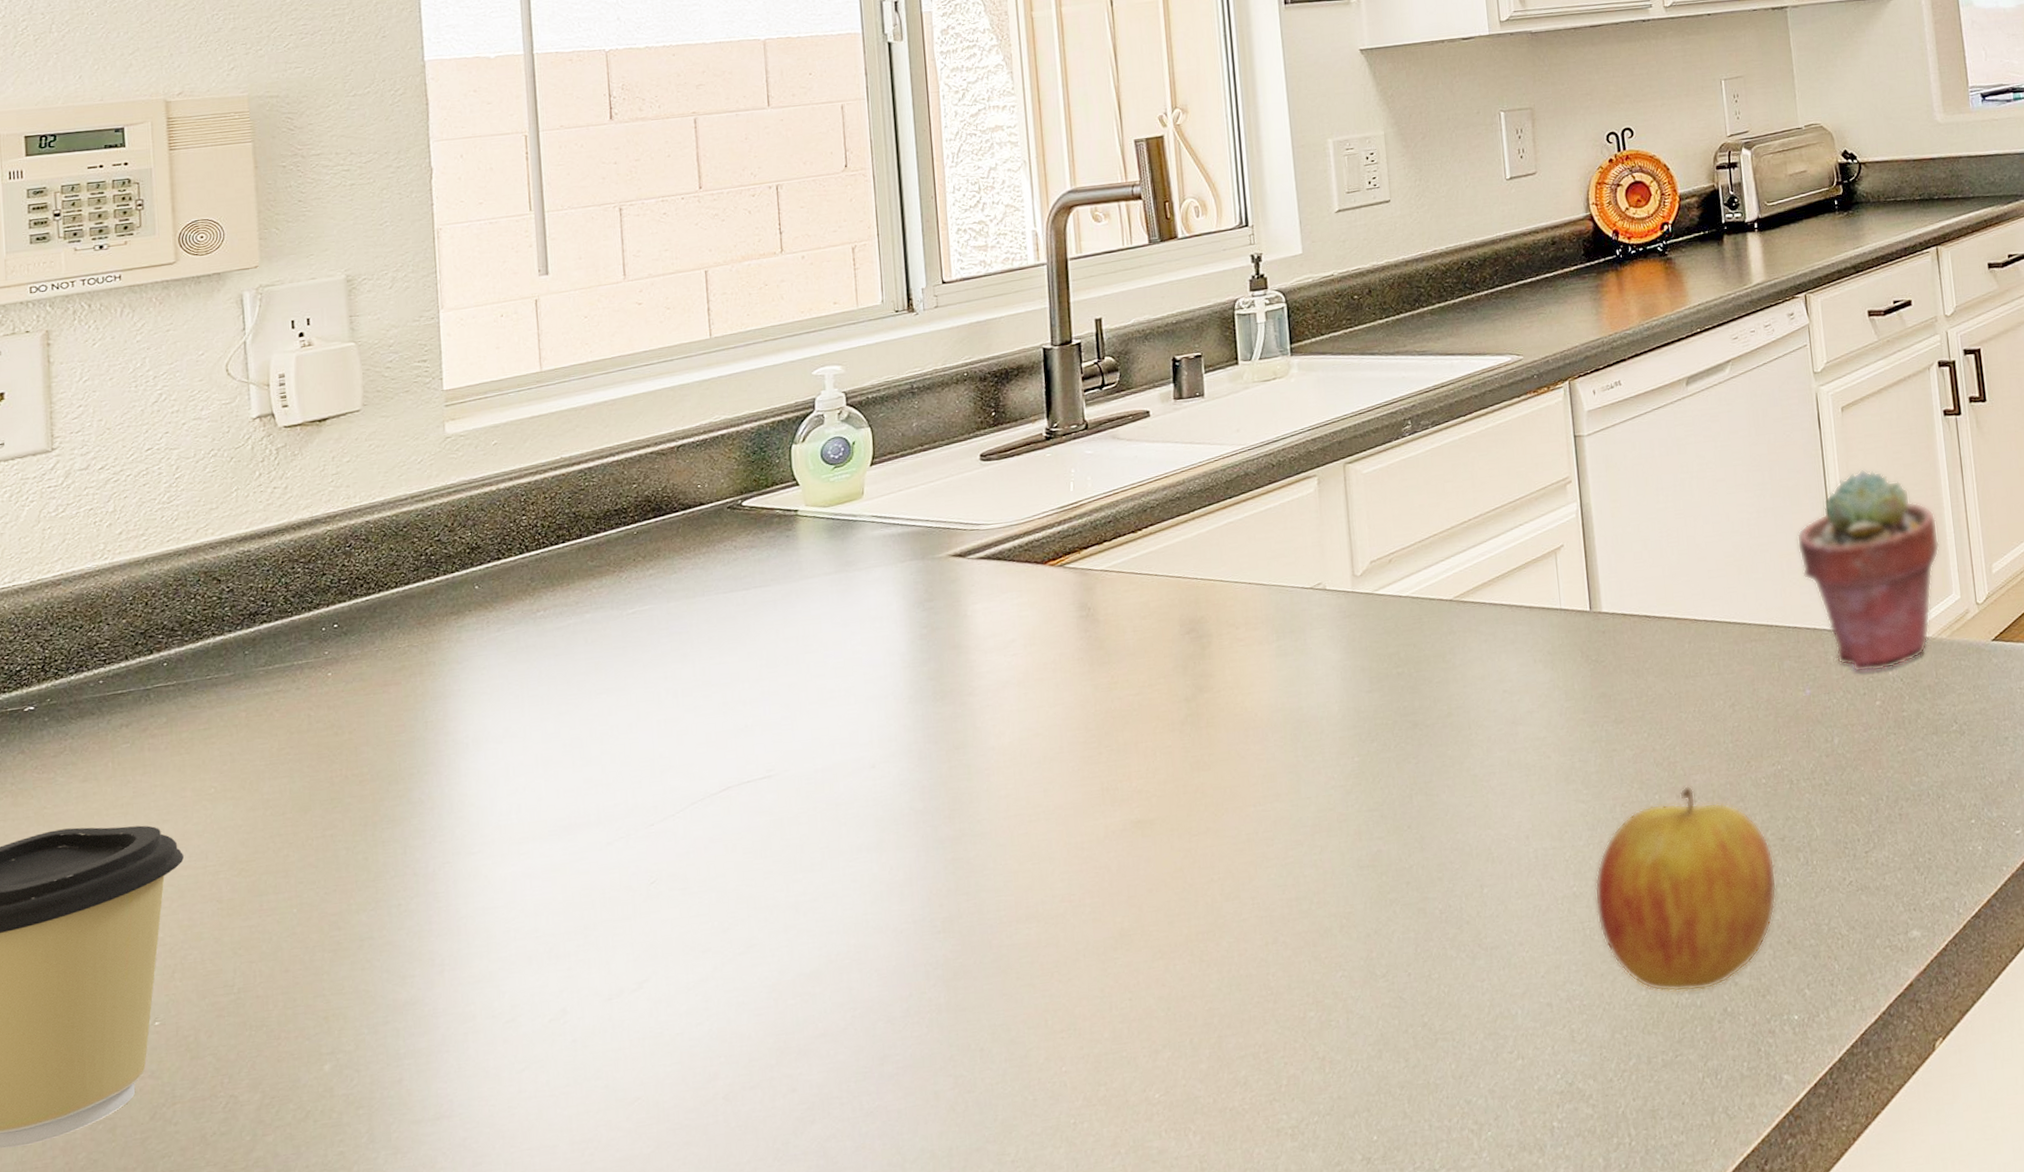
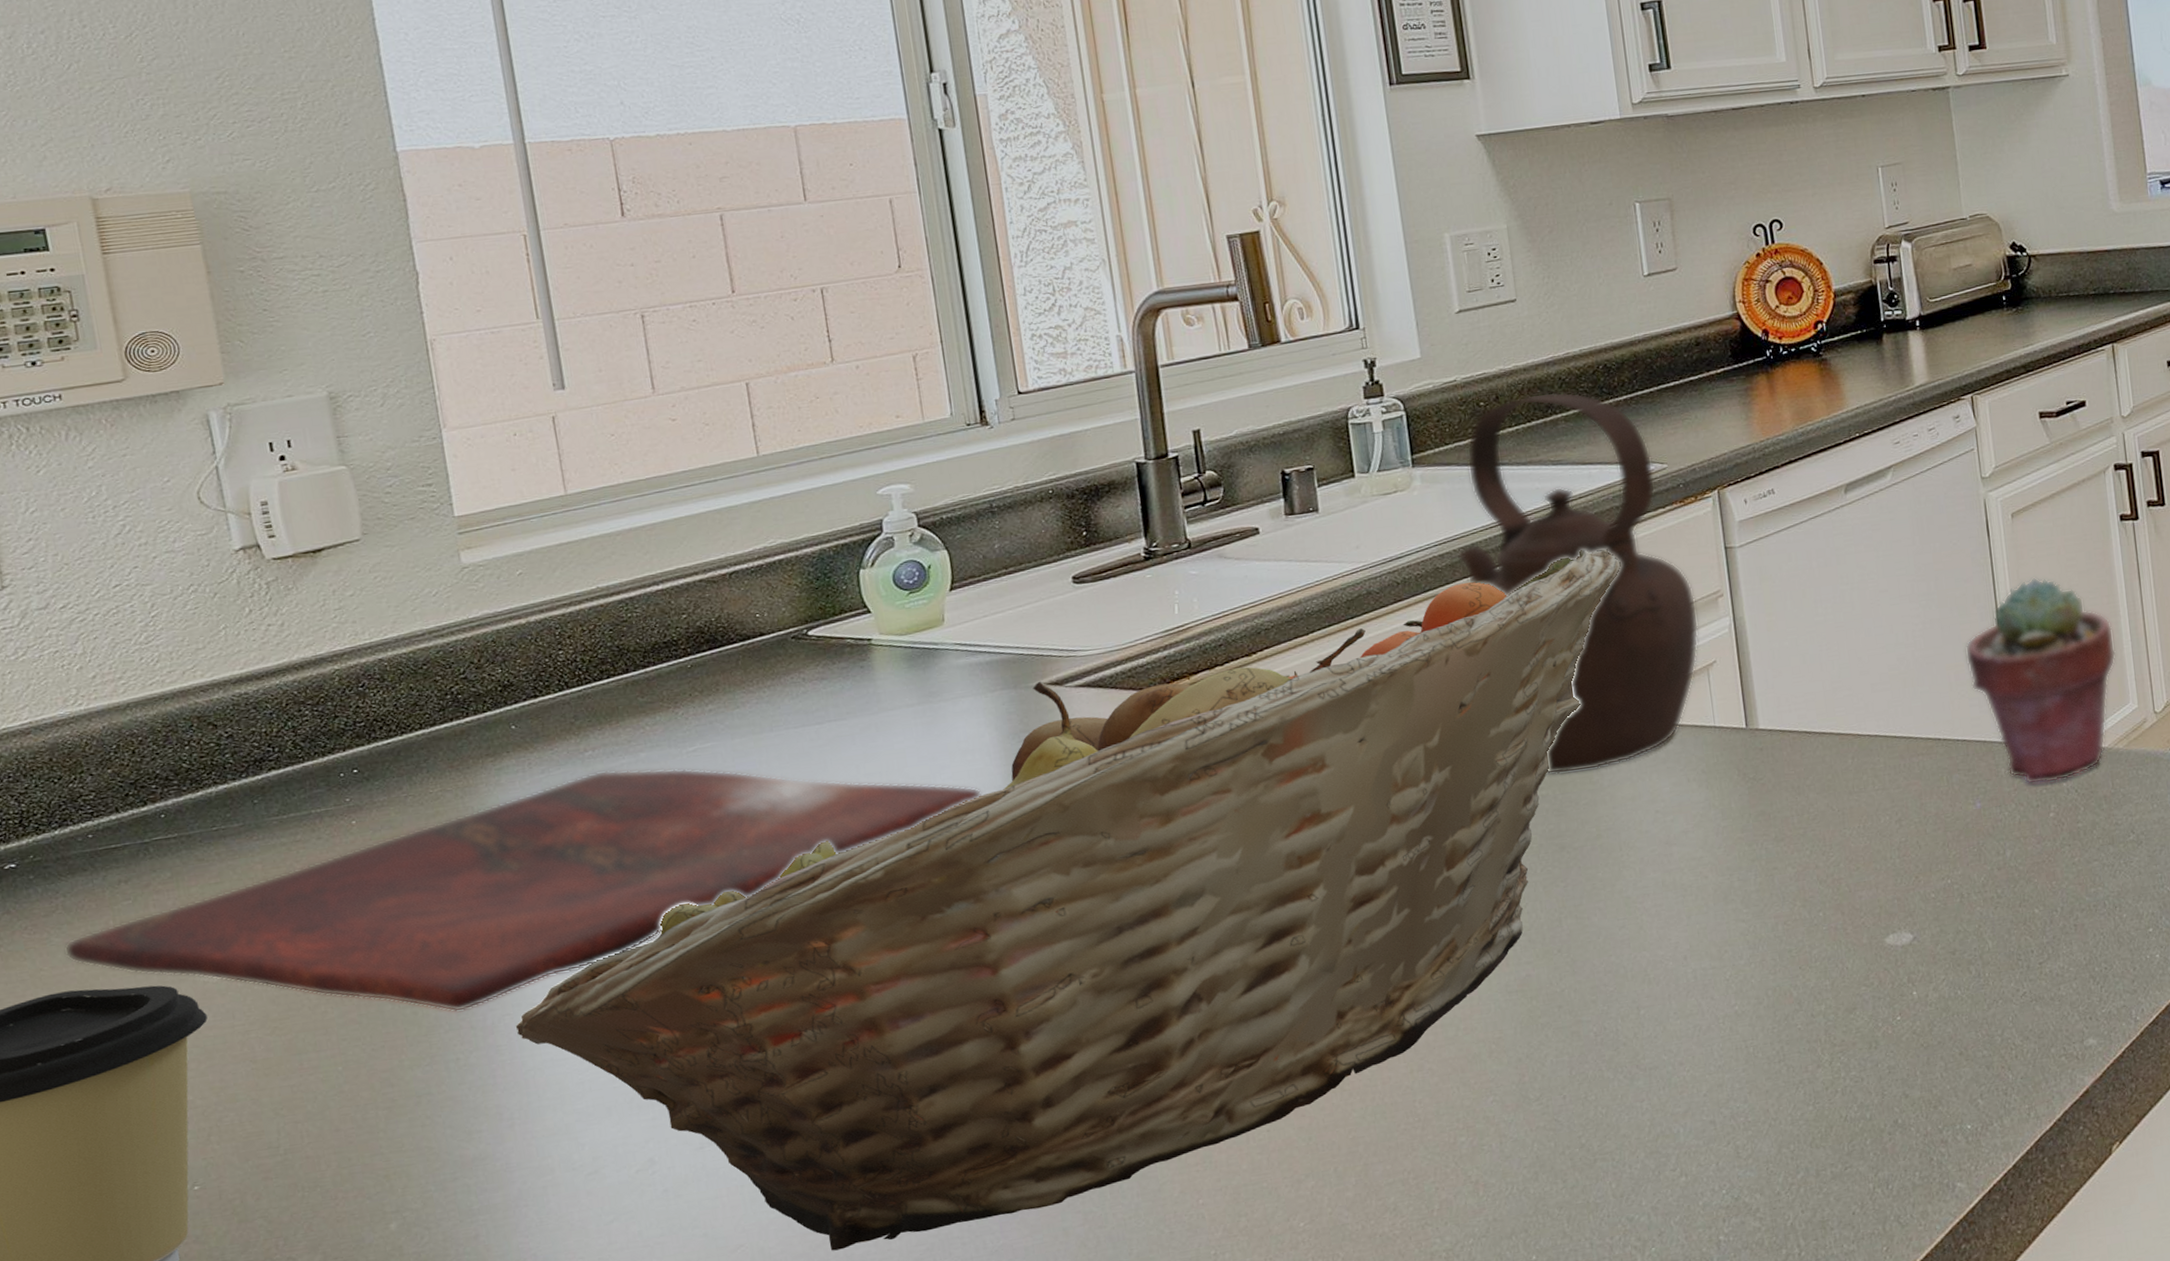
cutting board: none [67,629,887,859] -> present [64,768,983,1013]
fruit basket: none [454,435,1478,1107] -> present [516,548,1621,1251]
teapot: none [1328,286,1549,653] -> present [1457,391,1699,775]
apple: present [1594,785,1777,992] -> none [1757,901,1948,1106]

